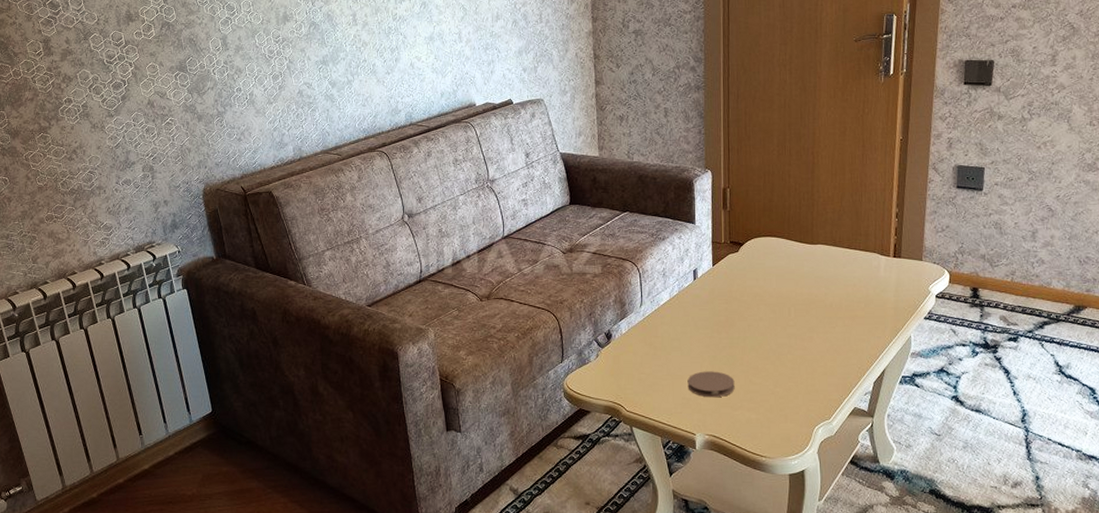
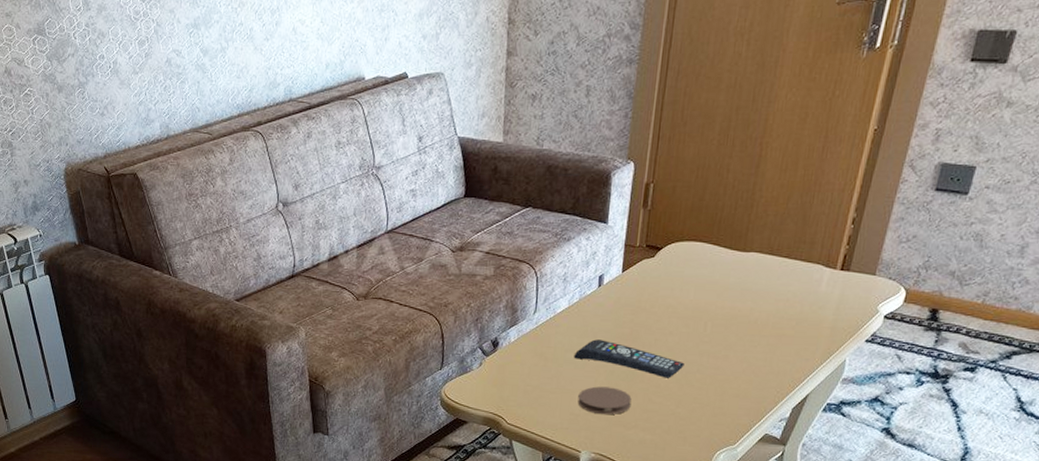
remote control: none [679,328,776,360] -> present [573,339,685,378]

